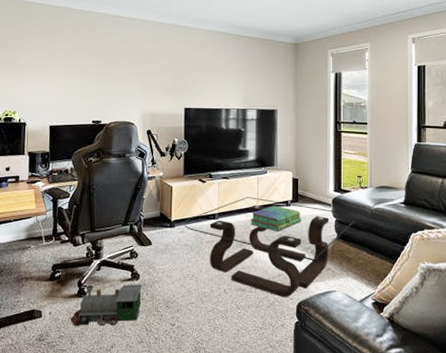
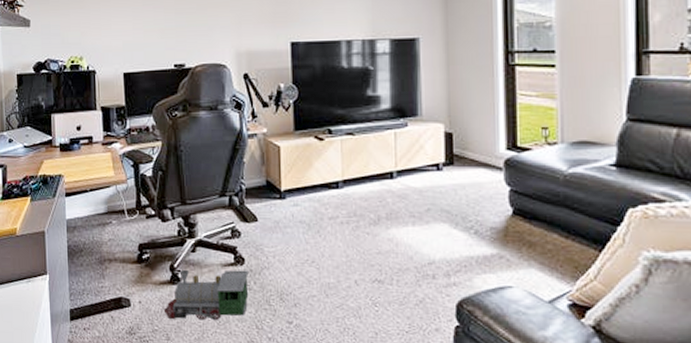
coffee table: present [184,197,355,297] -> none [297,159,539,292]
stack of books: present [250,205,301,232] -> none [386,169,459,206]

